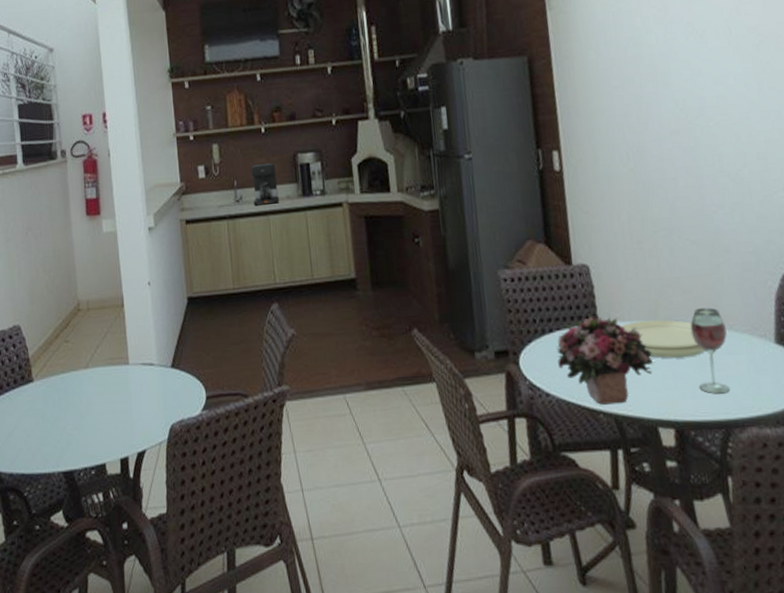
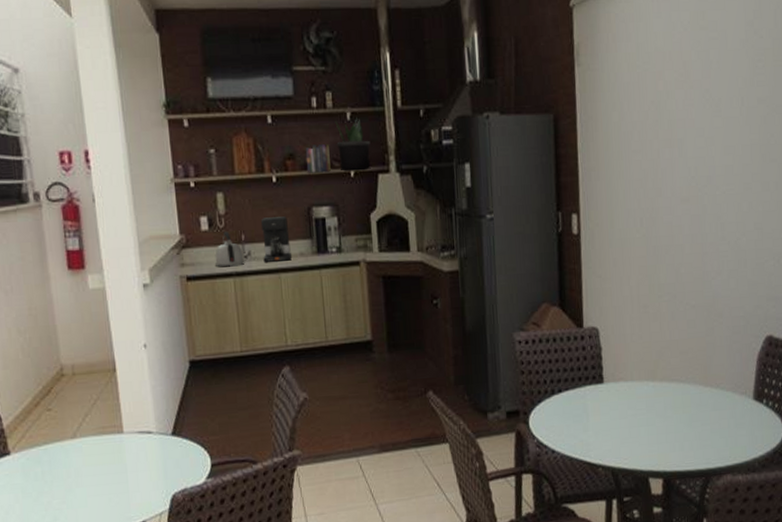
kettle: none [210,178,237,210] -> present [215,231,245,267]
books: none [290,96,314,123] -> present [305,144,331,173]
planter: none [317,73,350,120] -> present [335,120,371,171]
bouquet: present [556,313,653,405] -> none [564,374,649,459]
plate: present [622,320,705,358] -> none [624,379,695,415]
wineglass: present [690,307,730,394] -> none [683,368,714,446]

